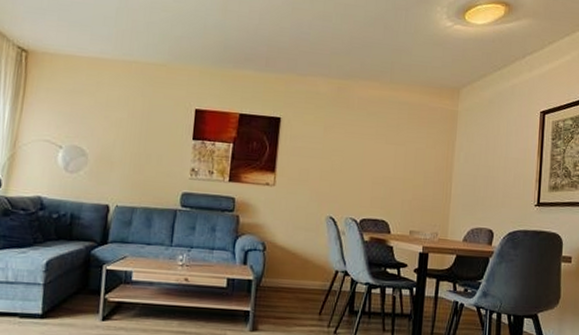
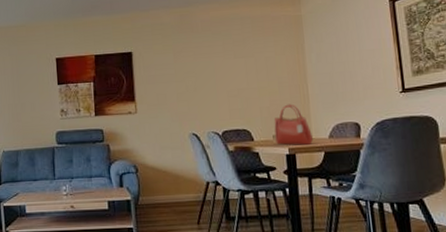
handbag: none [411,200,448,246] -> present [273,104,314,146]

